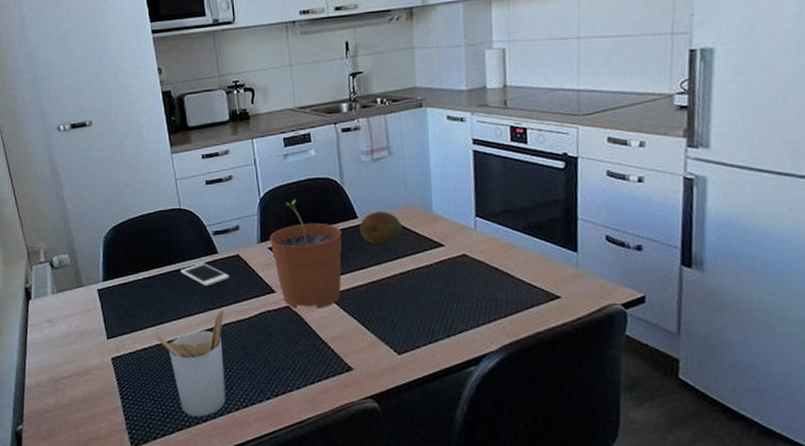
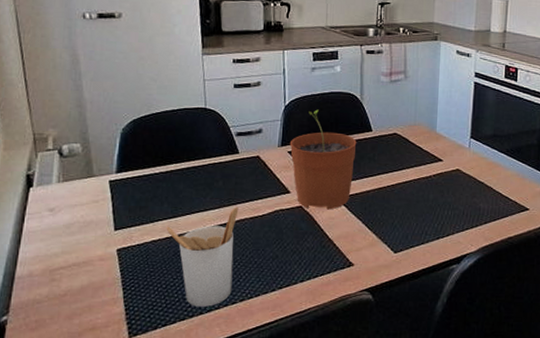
cell phone: present [181,263,230,287] -> none [199,161,248,184]
fruit: present [360,211,402,245] -> none [373,127,410,157]

